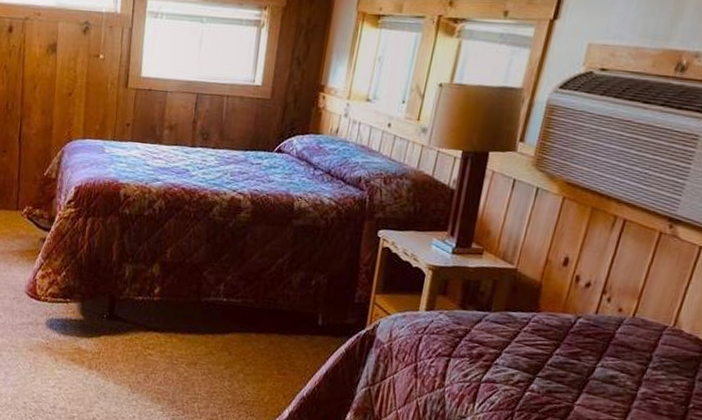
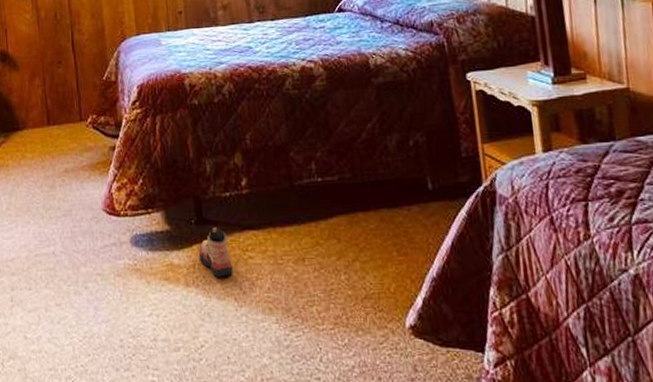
shoe: none [104,324,133,366] -> present [198,227,233,277]

